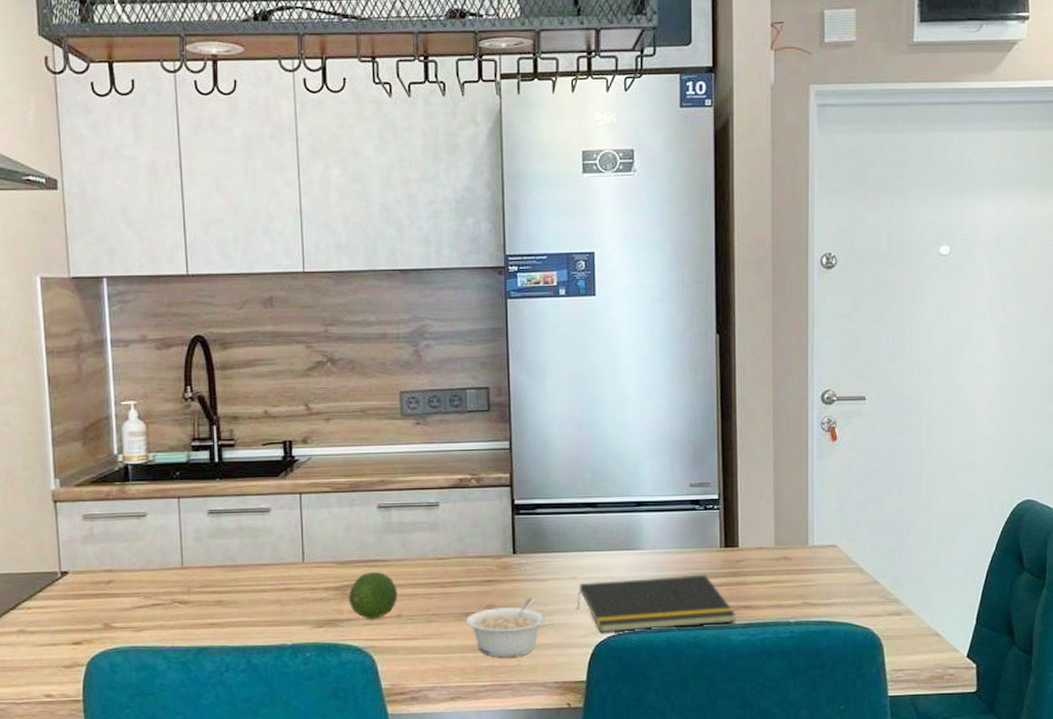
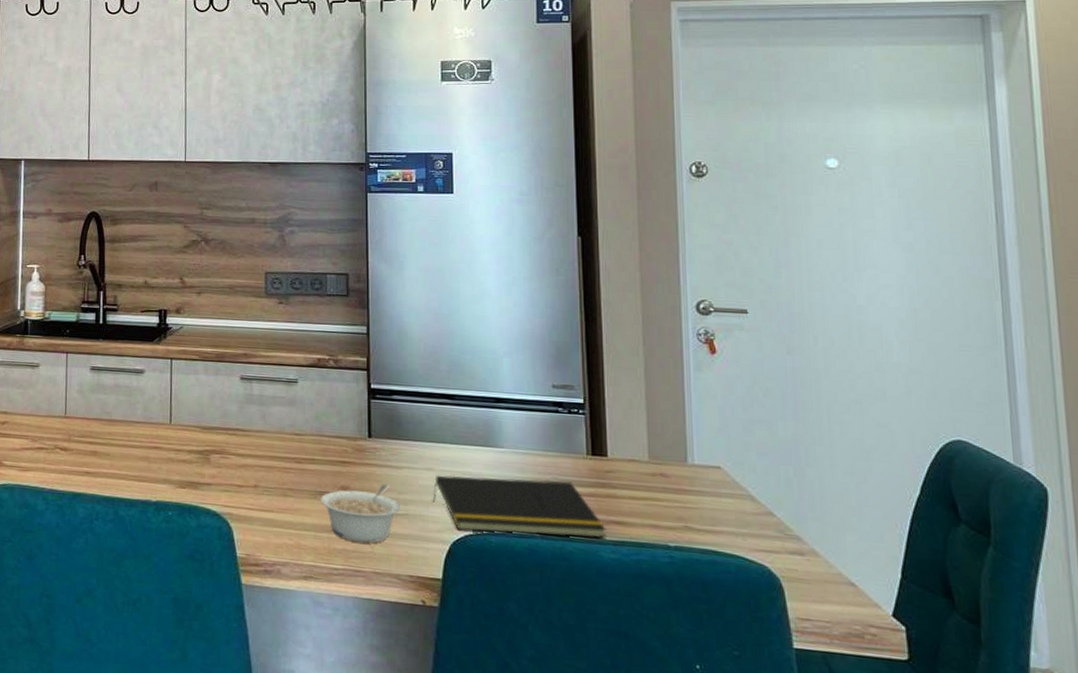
fruit: present [348,571,398,619] -> none [209,440,256,487]

